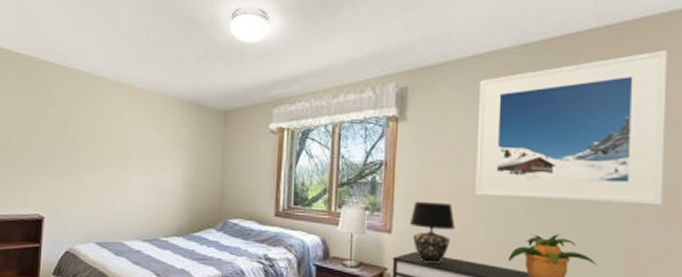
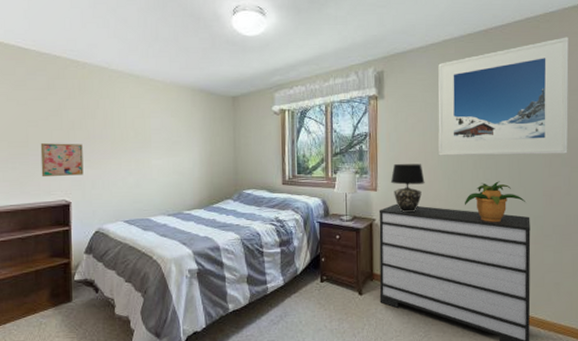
wall art: none [18,152,61,189] -> present [40,143,84,178]

